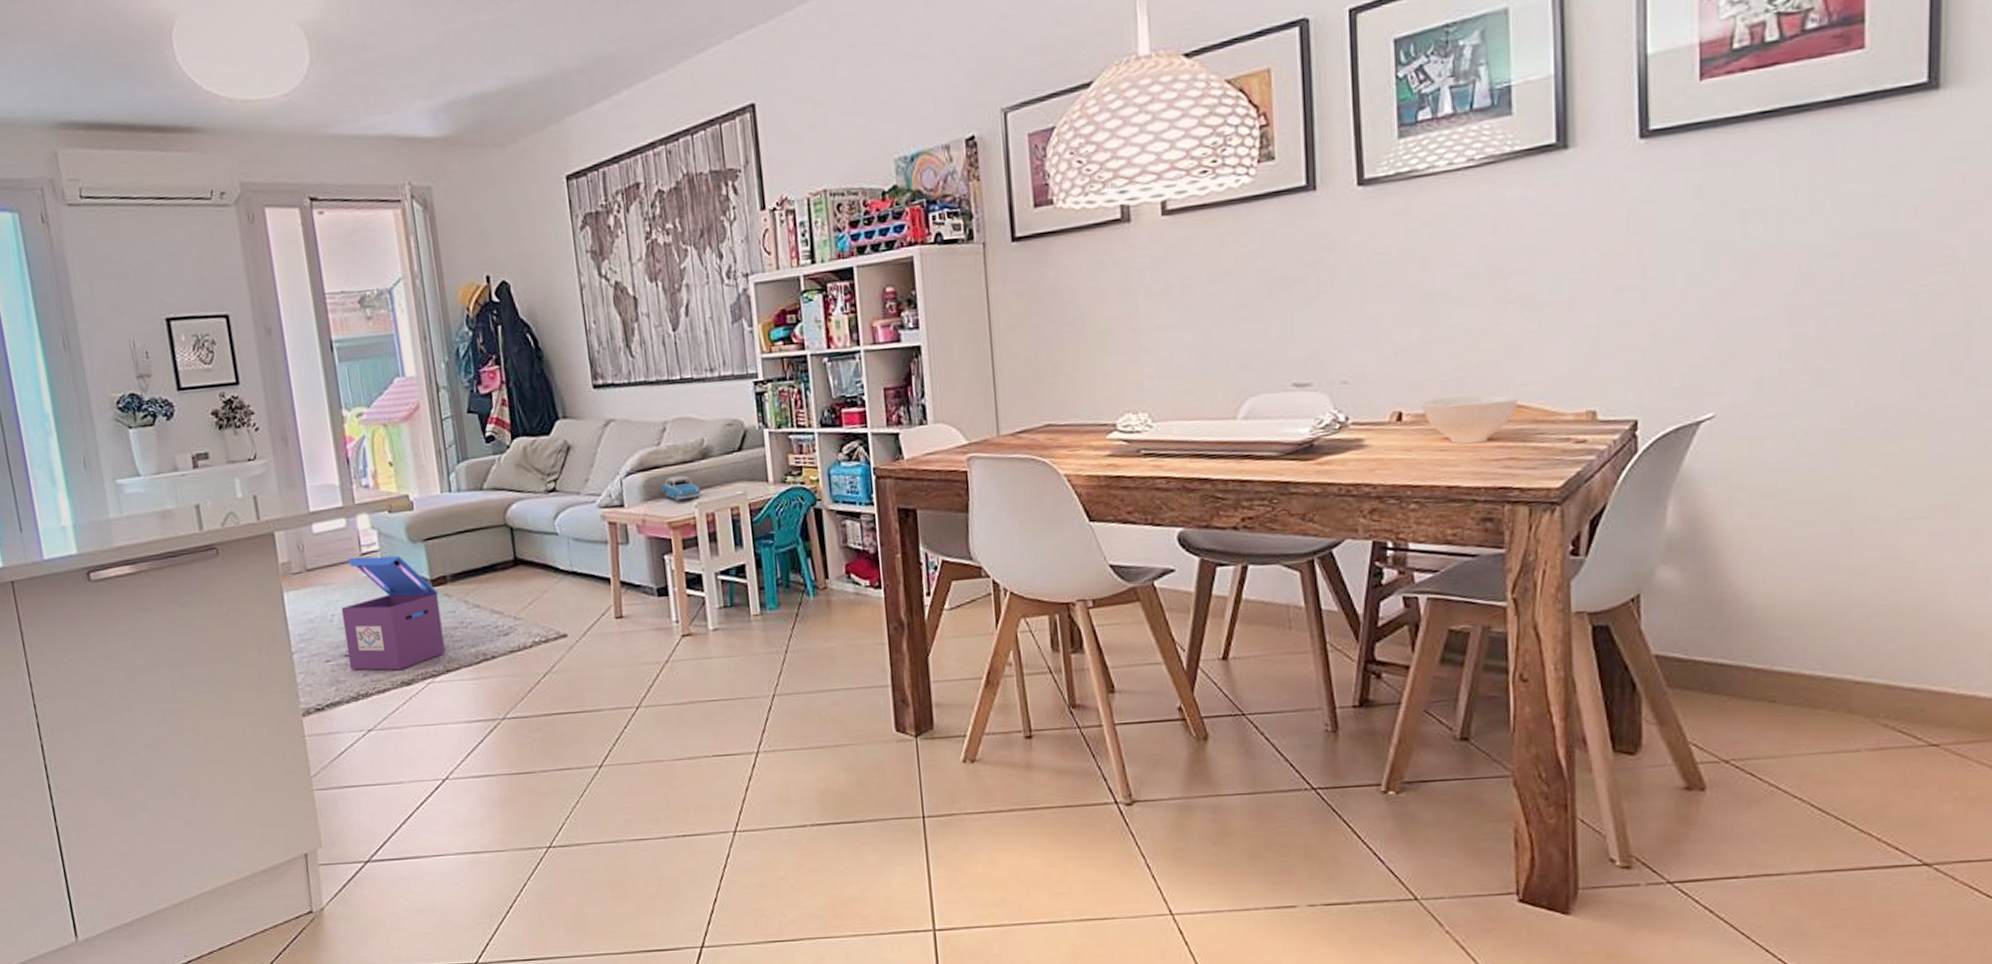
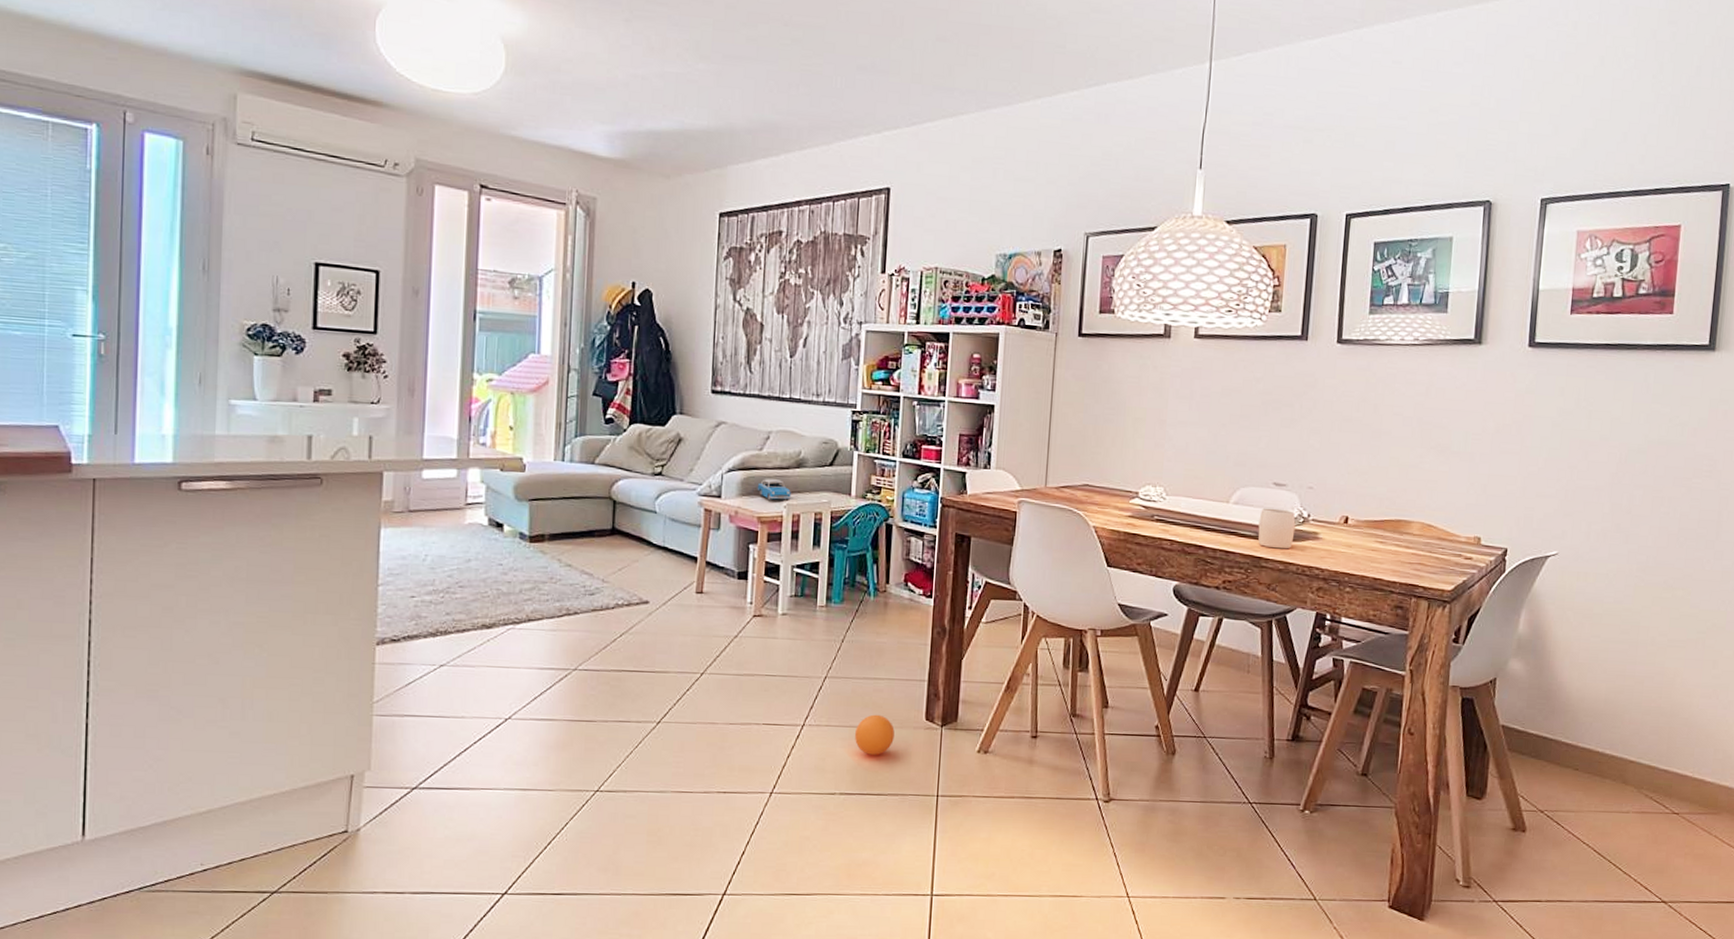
toy box: present [341,555,446,671] -> none [430,505,535,614]
ball: none [817,731,863,778] -> present [855,714,895,755]
mug: none [1279,416,1330,468] -> present [1258,508,1296,549]
bowl: present [1421,394,1520,445] -> none [1362,510,1431,549]

